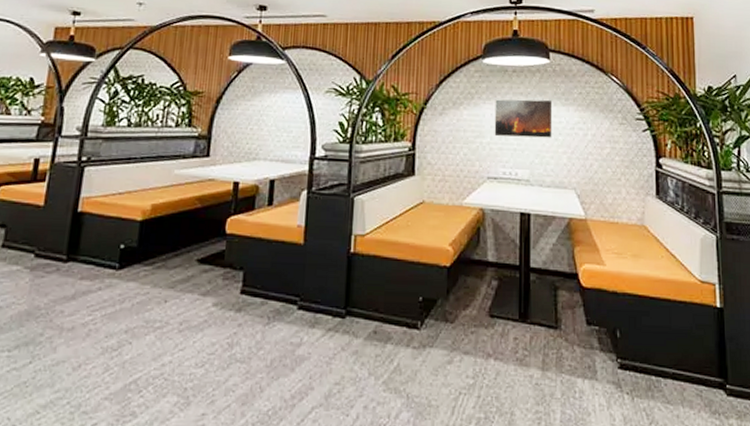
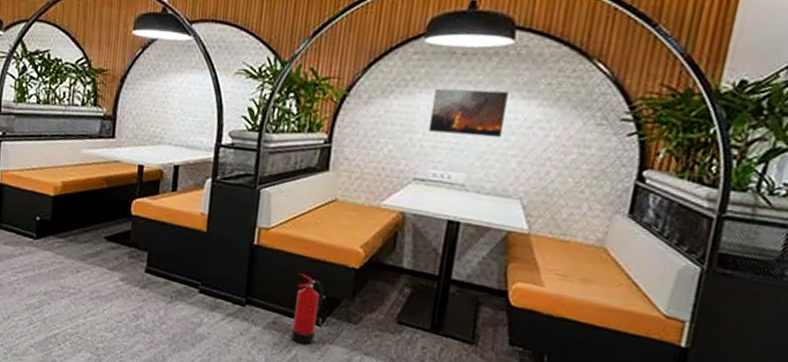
fire extinguisher: none [392,277,420,351] -> present [290,273,324,345]

